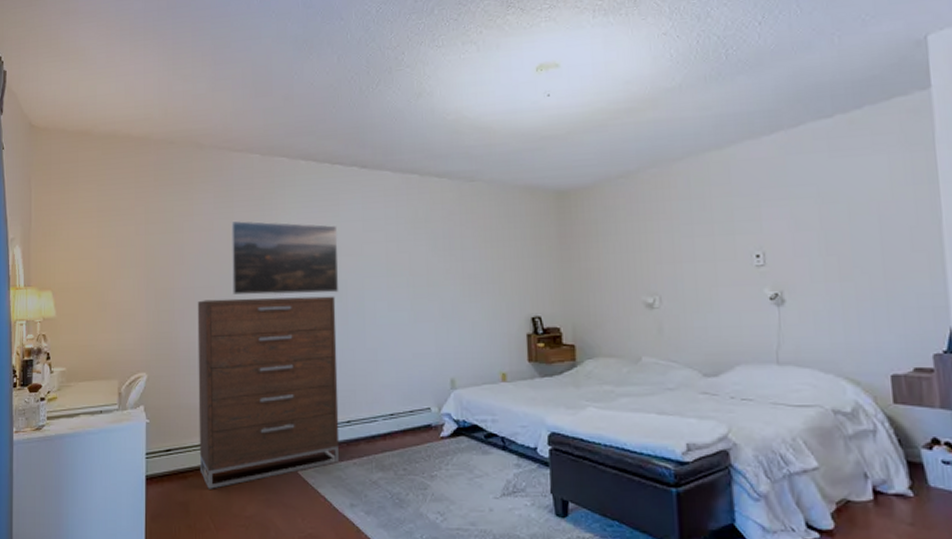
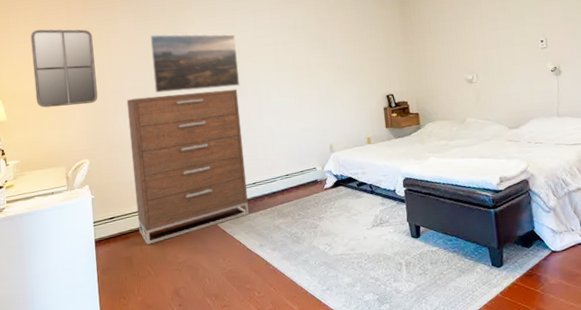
home mirror: none [91,207,163,304] -> present [30,29,98,108]

